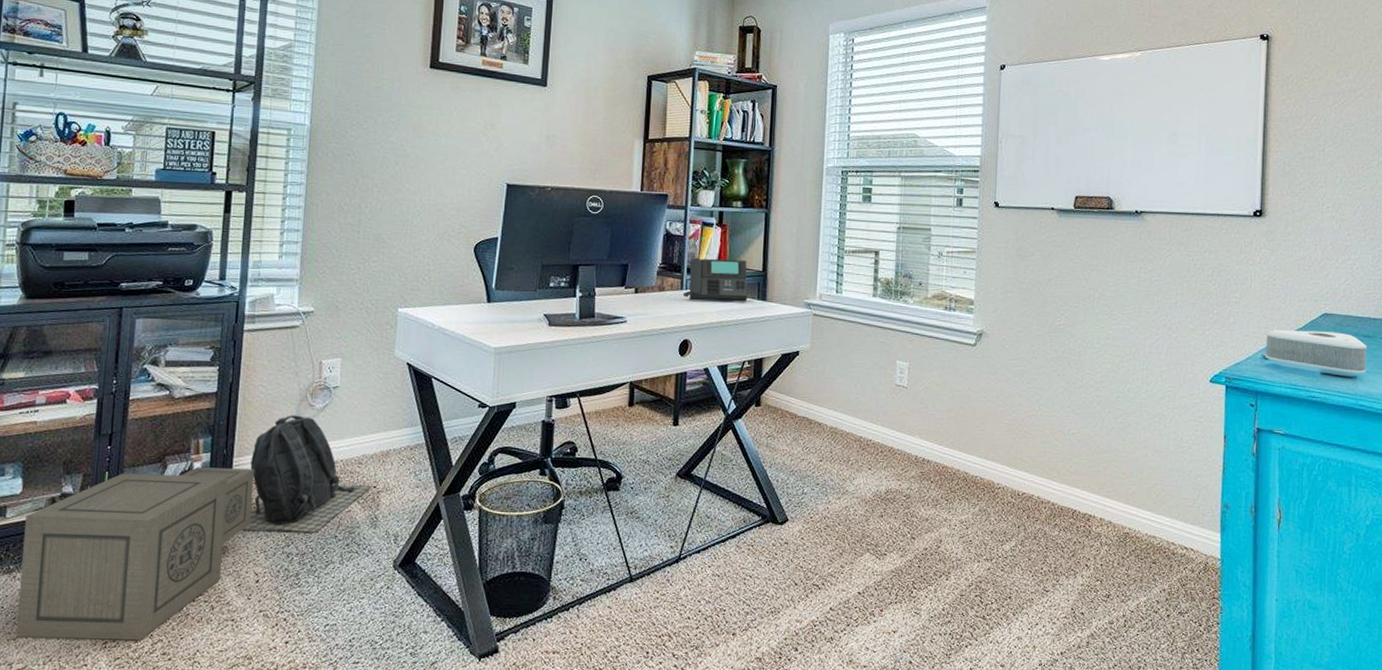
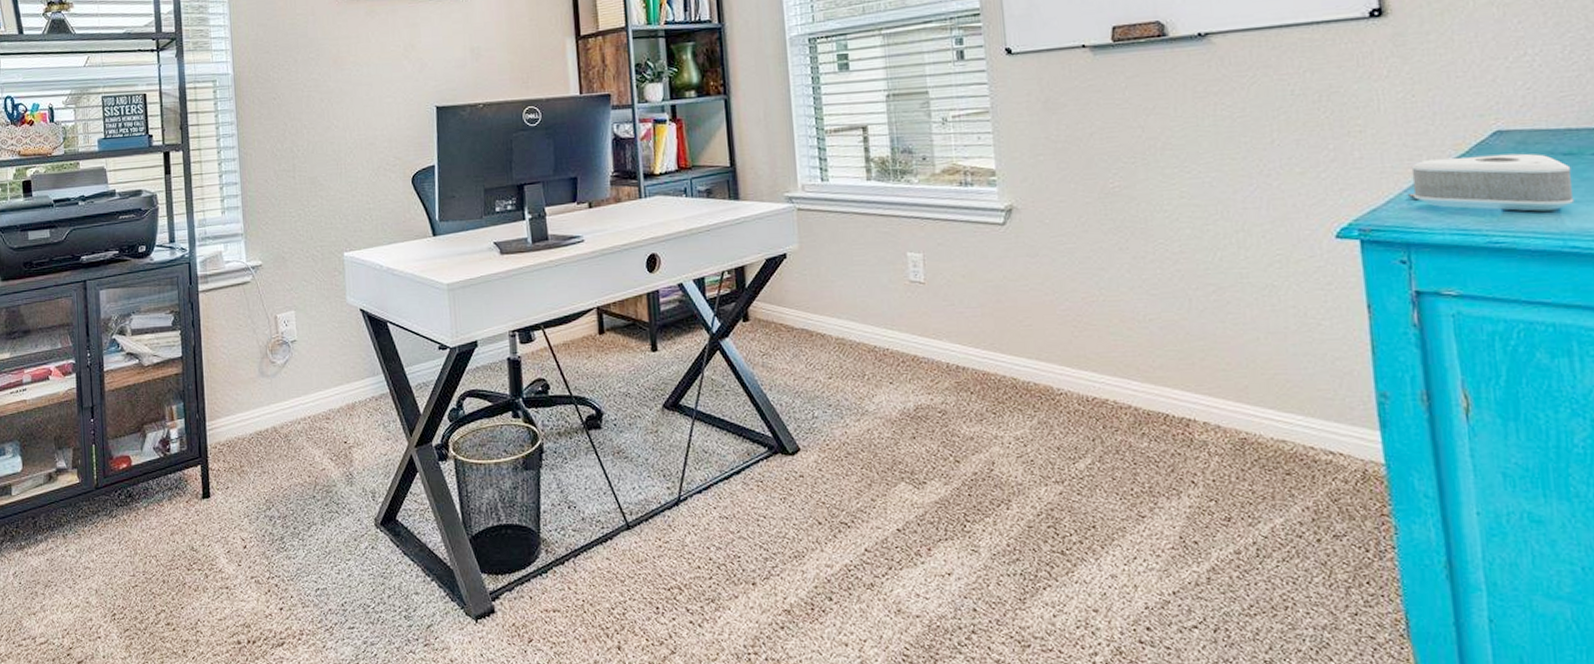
storage box: present [16,467,254,641] -> none [29,433,230,612]
backpack: present [244,415,372,532] -> none [222,373,343,495]
phone: present [683,257,748,302] -> none [642,156,718,209]

